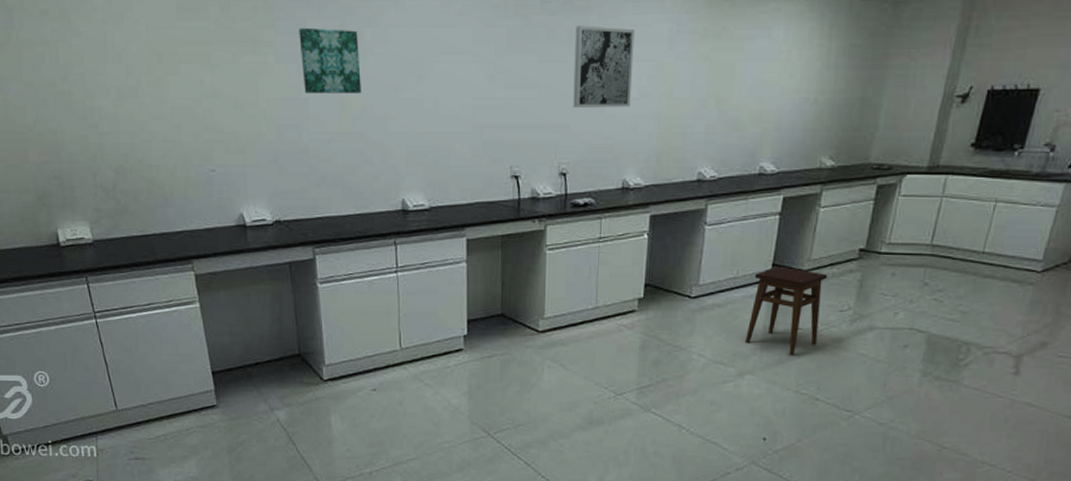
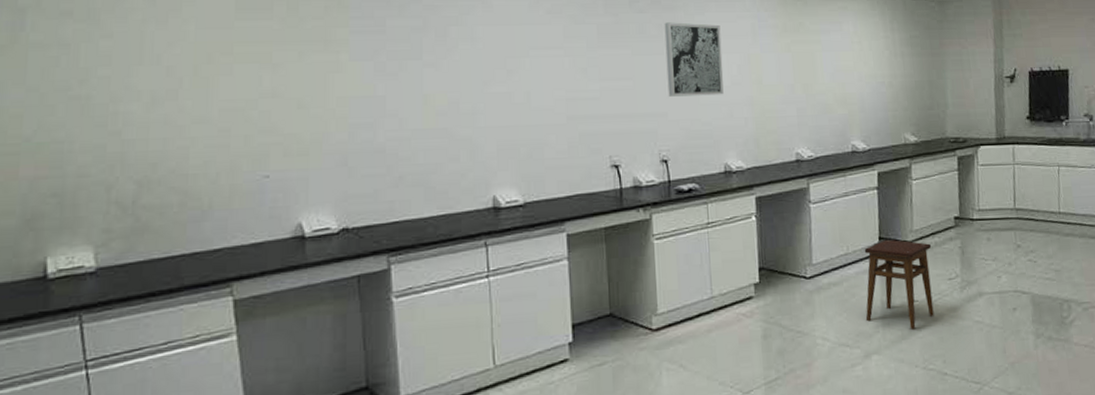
wall art: present [299,27,361,94] -> none [377,26,446,91]

